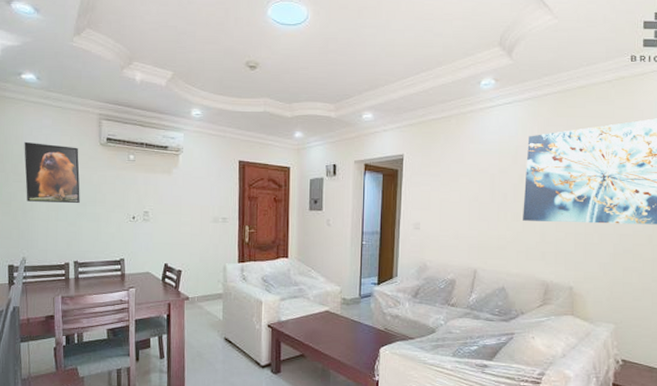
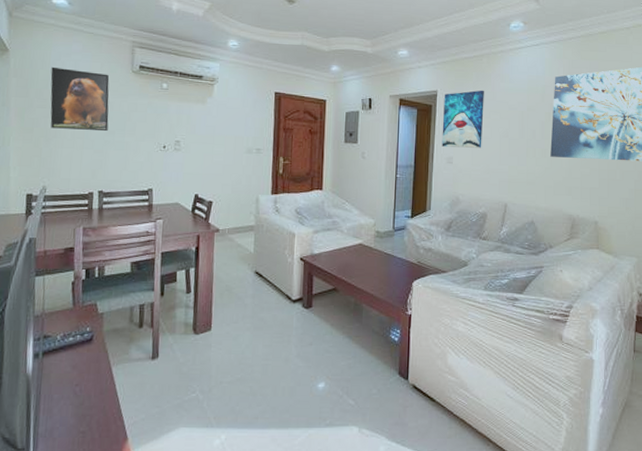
wall art: none [408,152,453,213] -> present [442,90,484,148]

